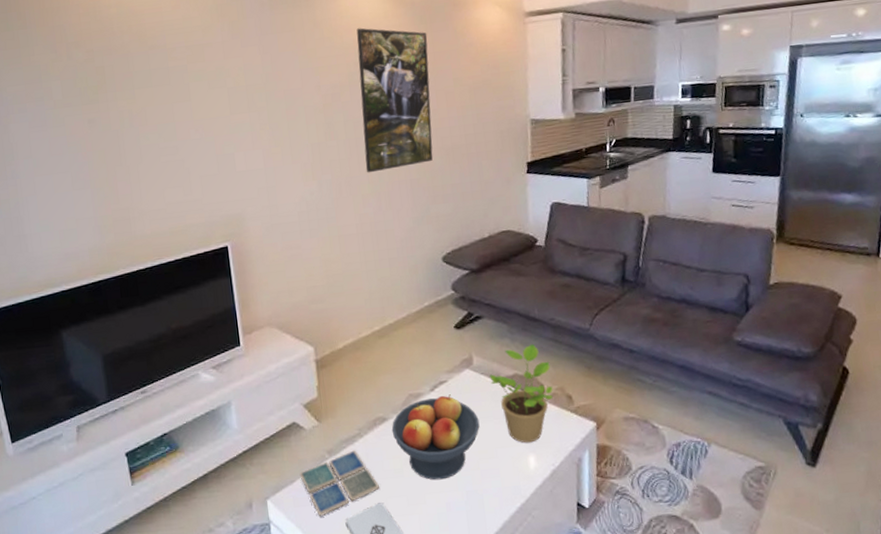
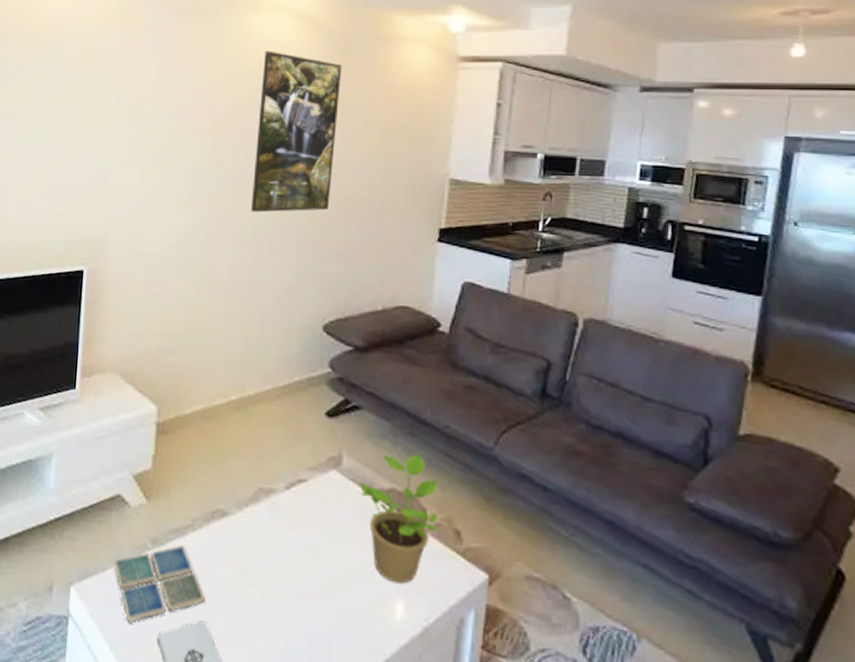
fruit bowl: present [391,394,480,481] -> none [231,498,340,609]

